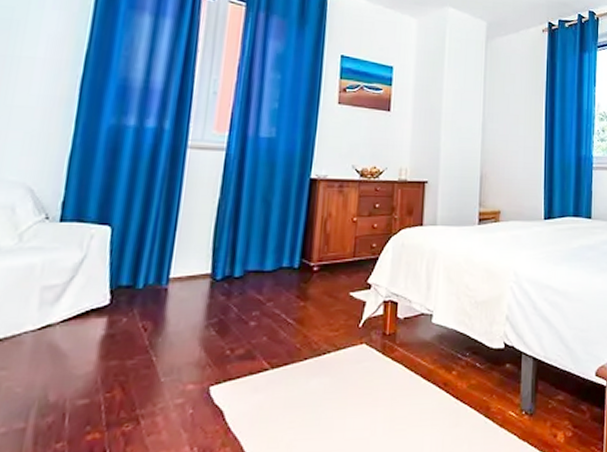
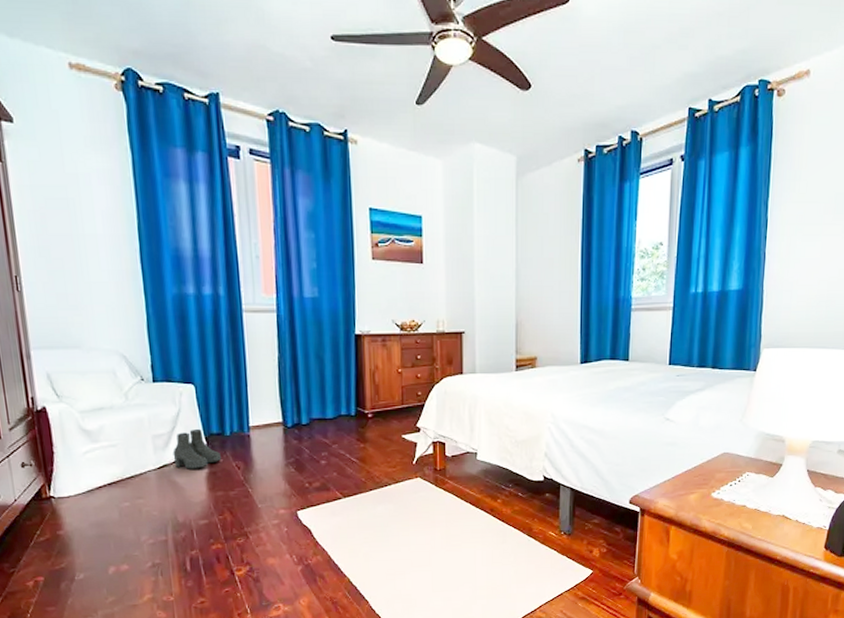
boots: none [62,280,126,331] -> present [173,429,221,469]

